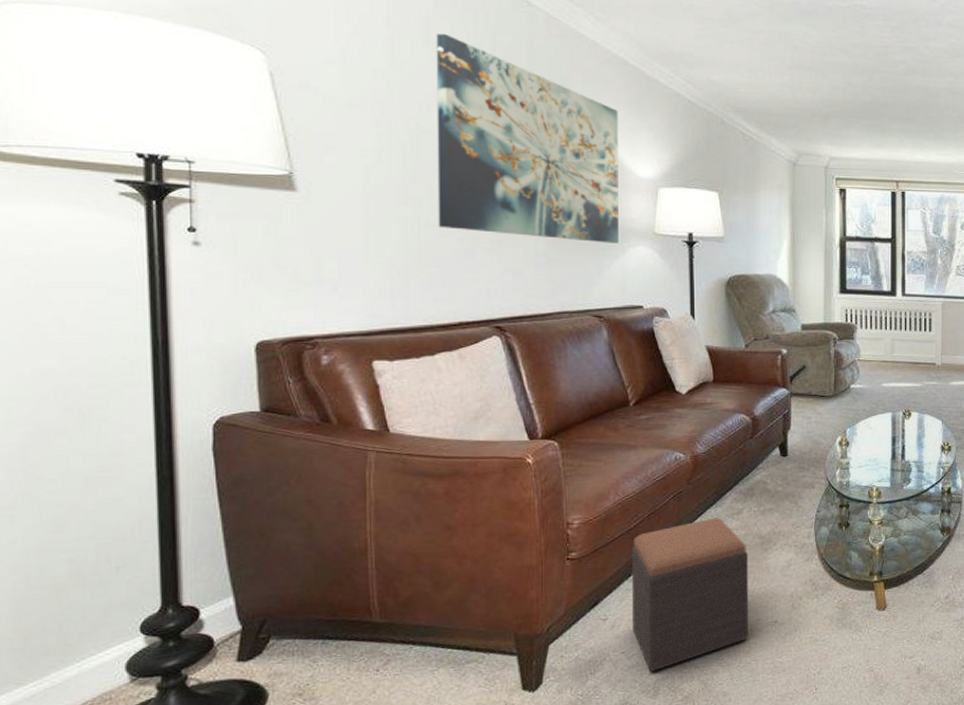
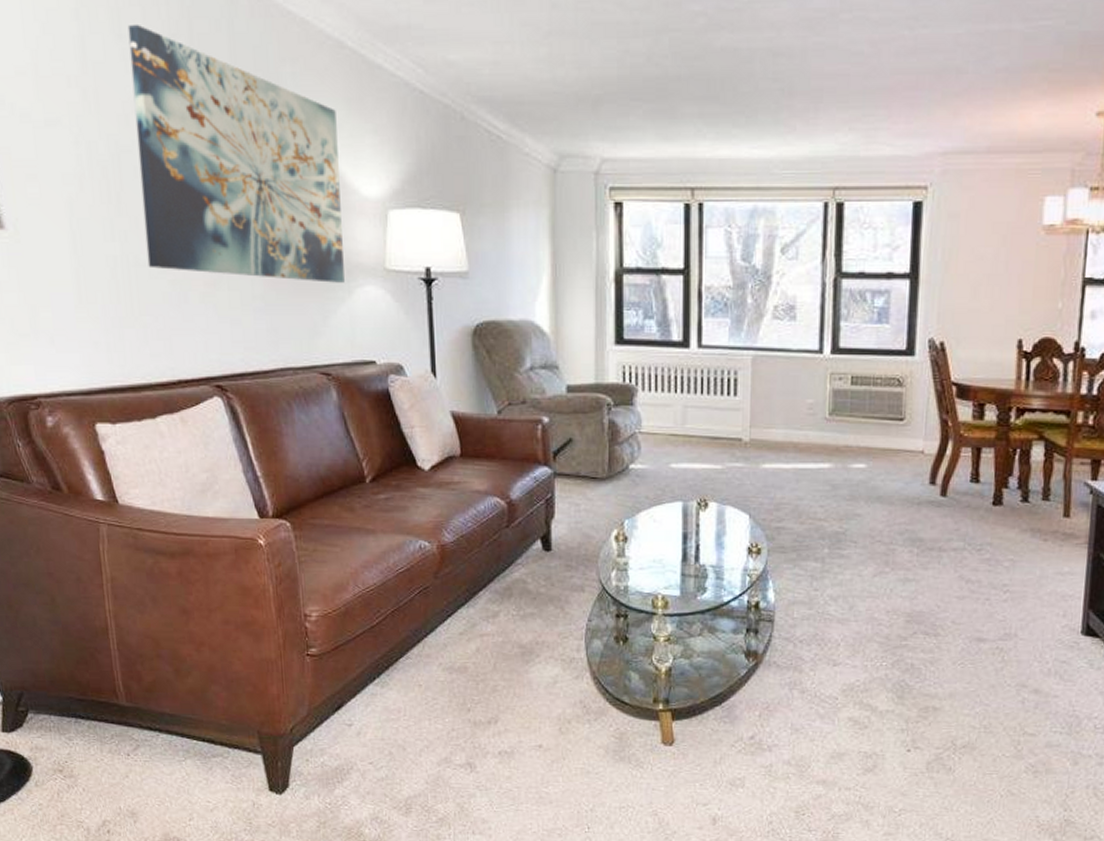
footstool: present [632,517,749,672] -> none [376,619,510,787]

